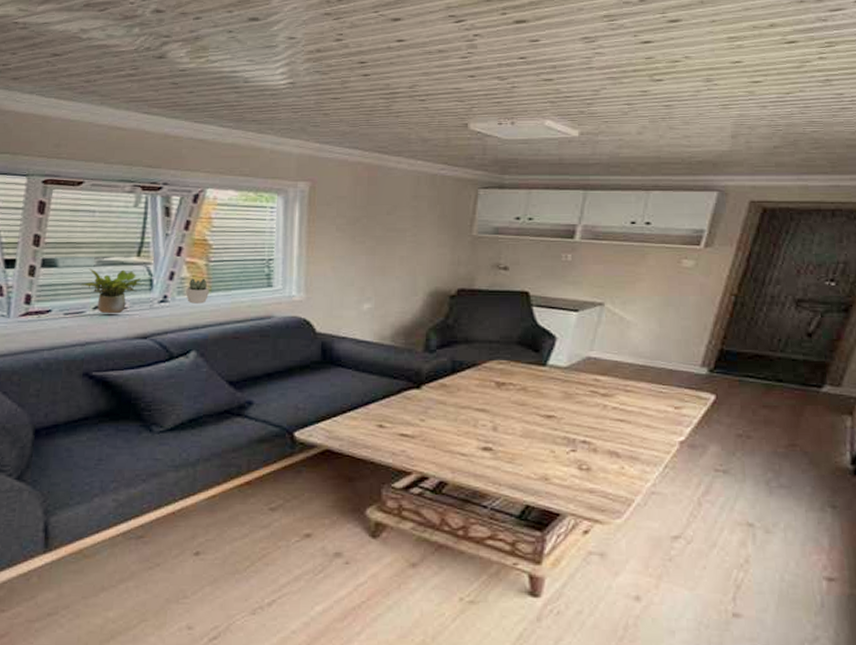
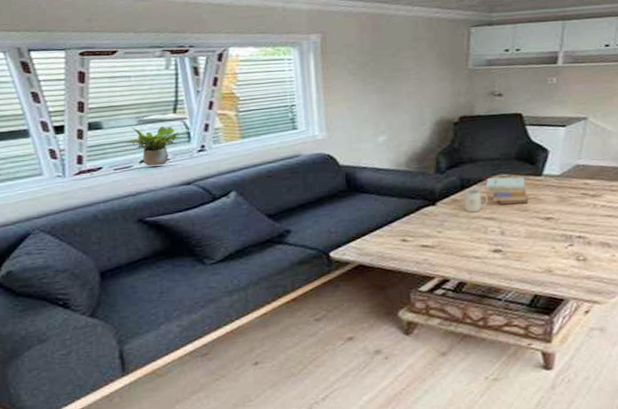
succulent plant: present [186,278,209,304] -> none [221,127,241,150]
mug: none [453,374,481,402] -> present [463,189,488,213]
books: none [480,362,528,398] -> present [485,176,529,206]

